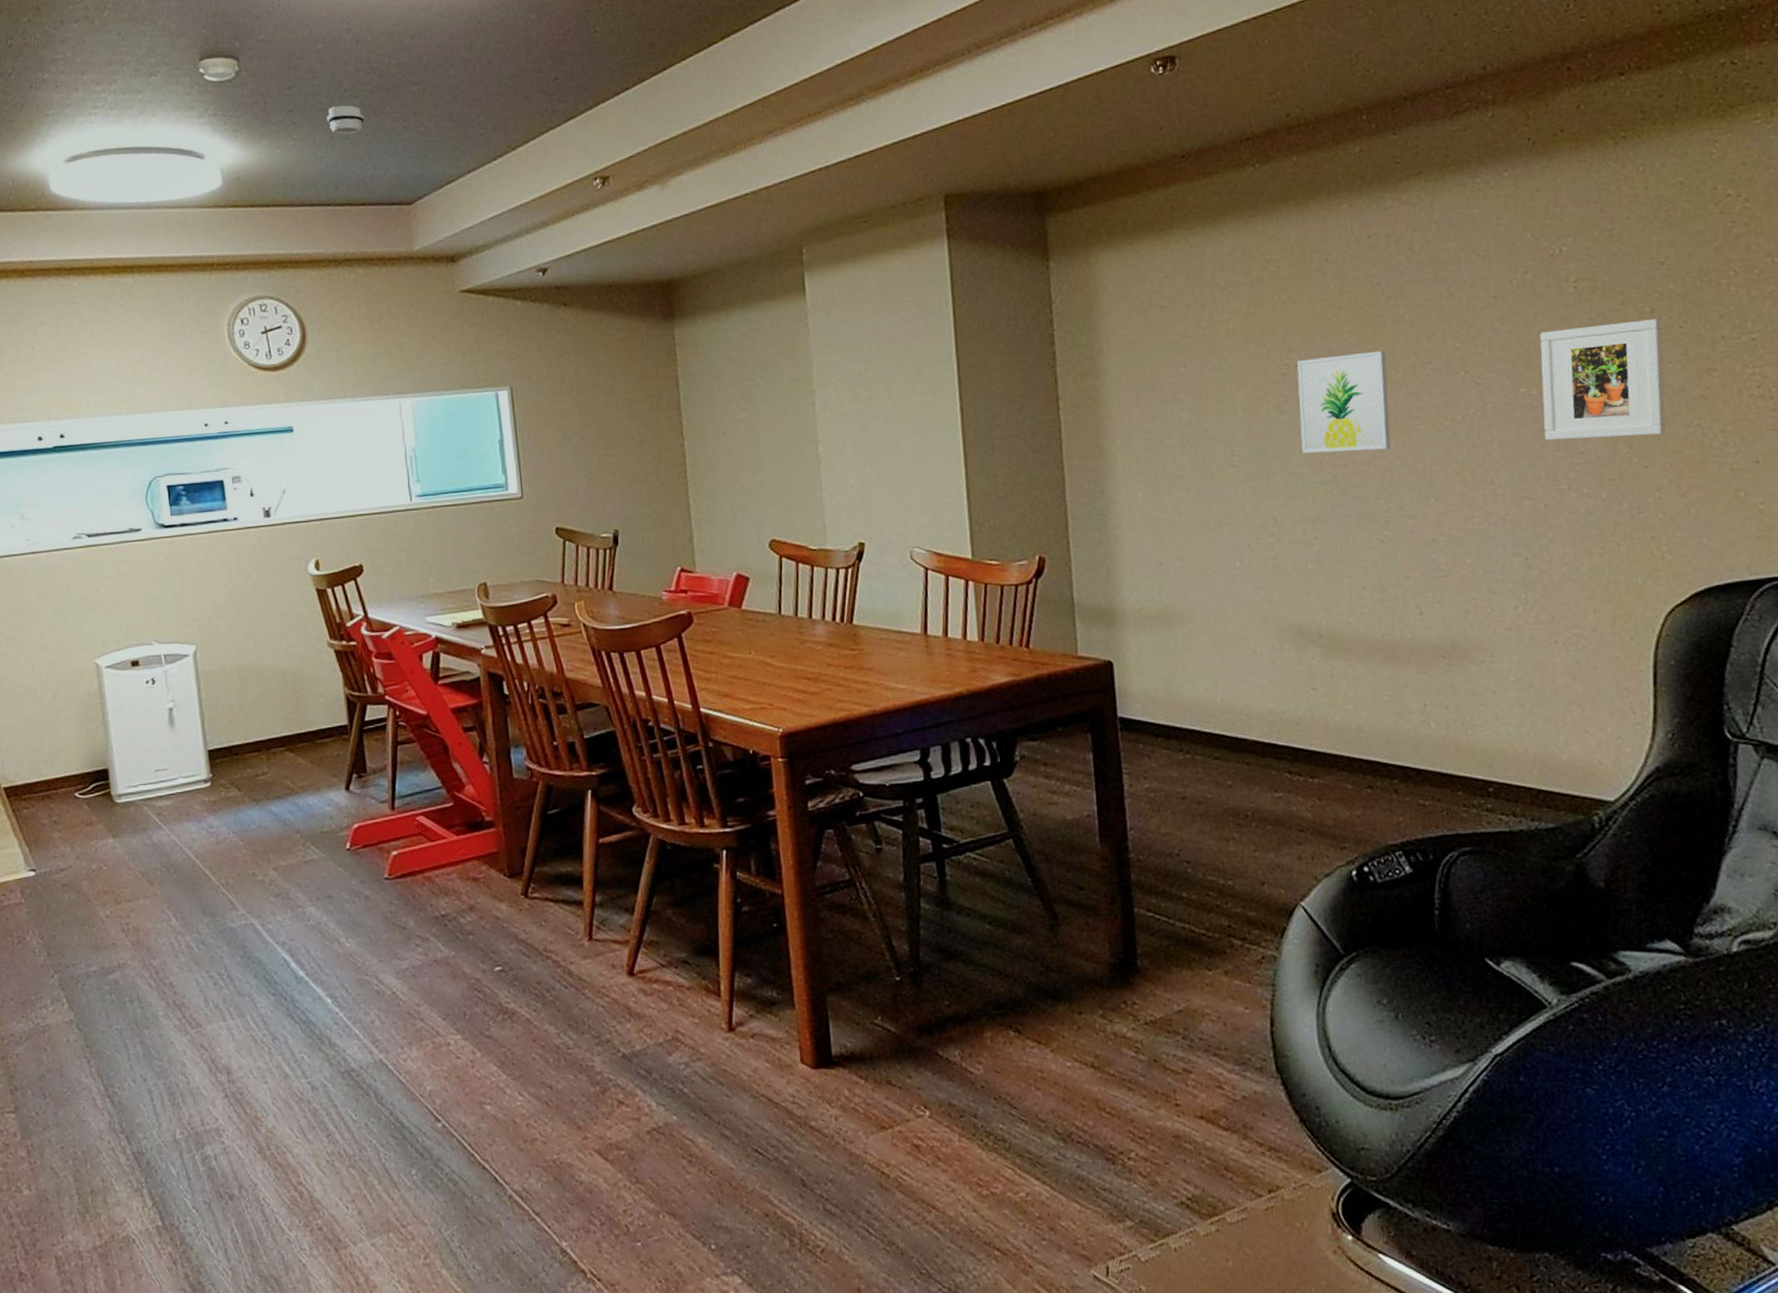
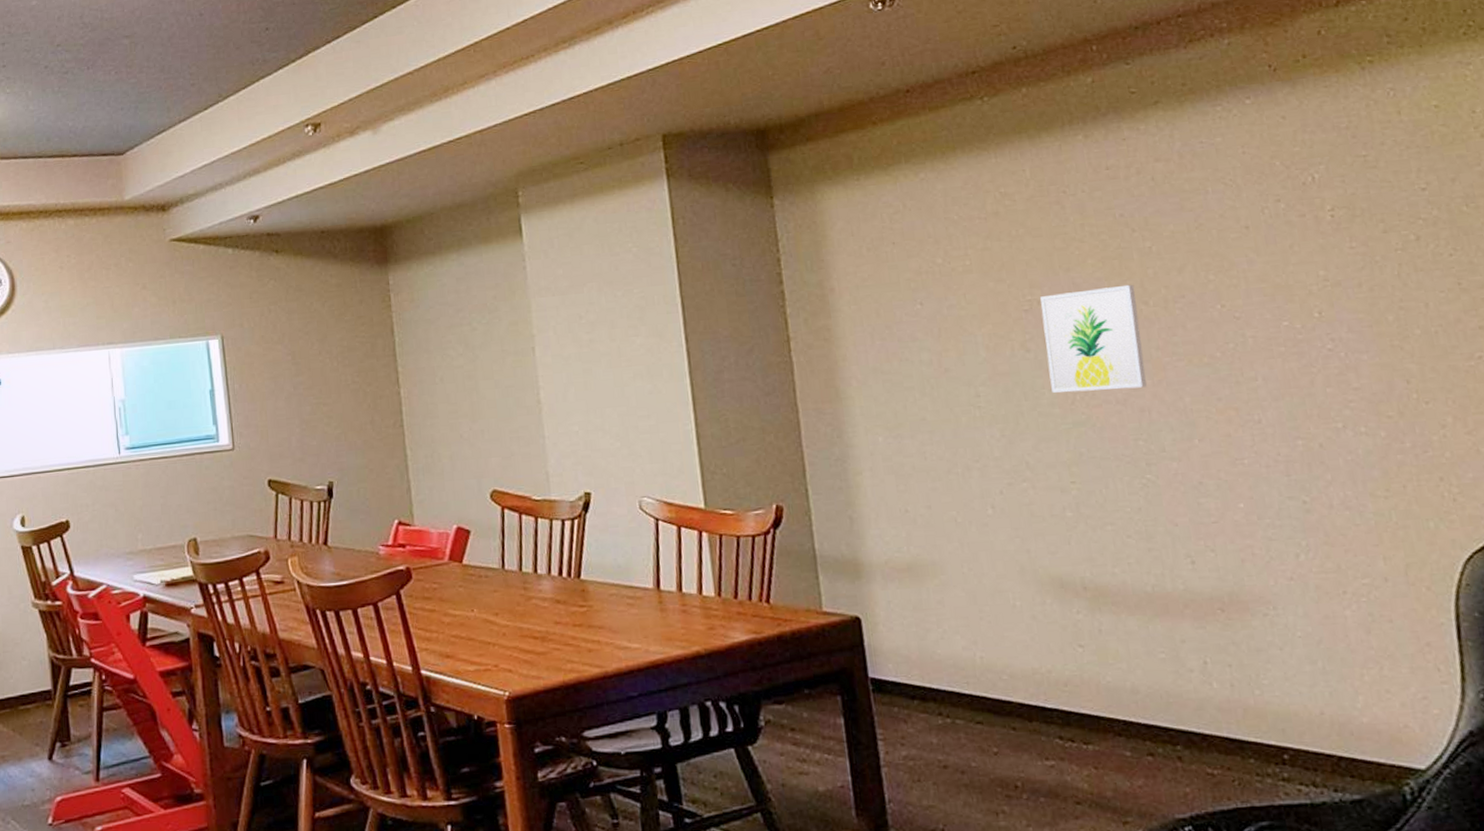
smoke detector: present [327,105,364,135] -> none [39,59,76,88]
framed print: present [1539,318,1666,441] -> none [1298,246,1445,376]

